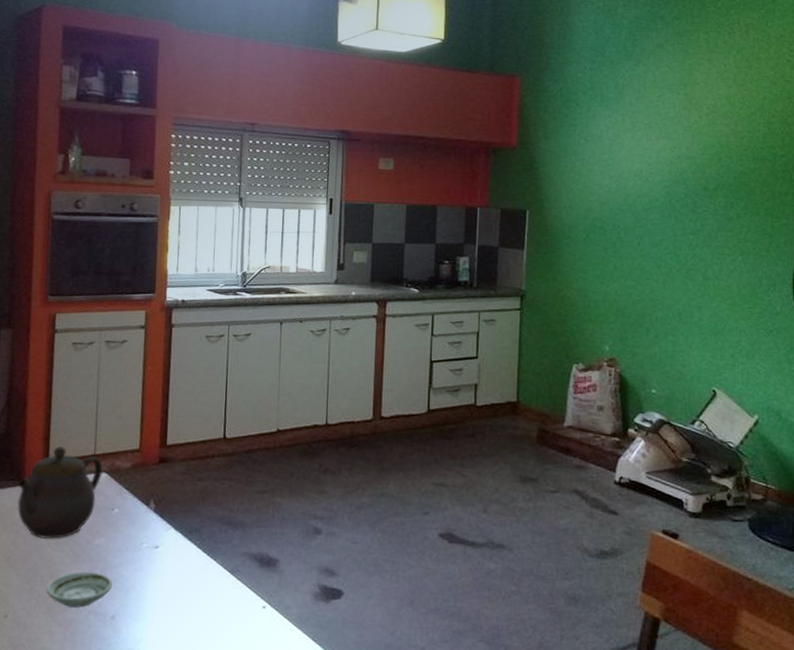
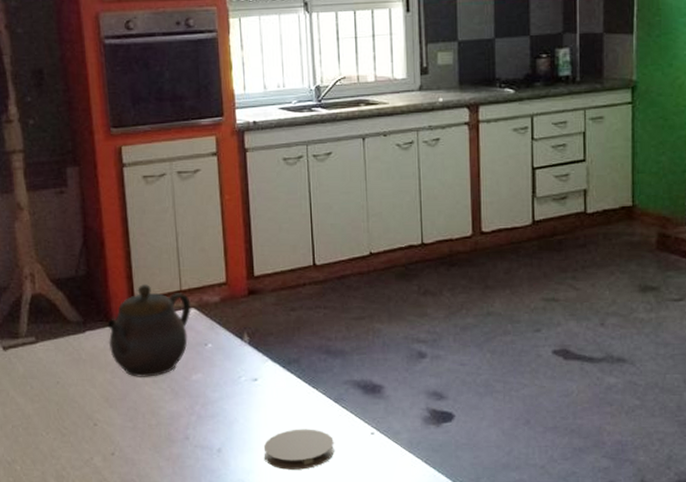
saucer: present [46,572,113,608] -> none [149,408,216,442]
coaster: none [157,599,226,641] -> present [263,429,334,470]

